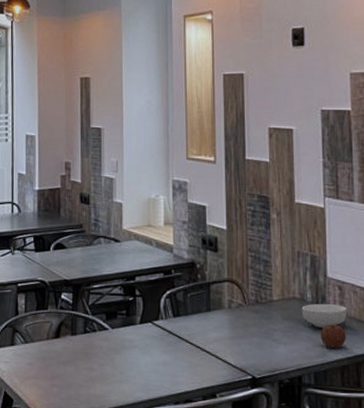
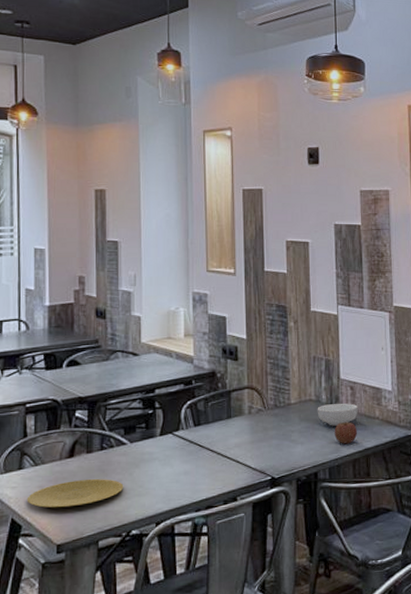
plate: none [17,360,105,386] -> present [26,479,124,508]

